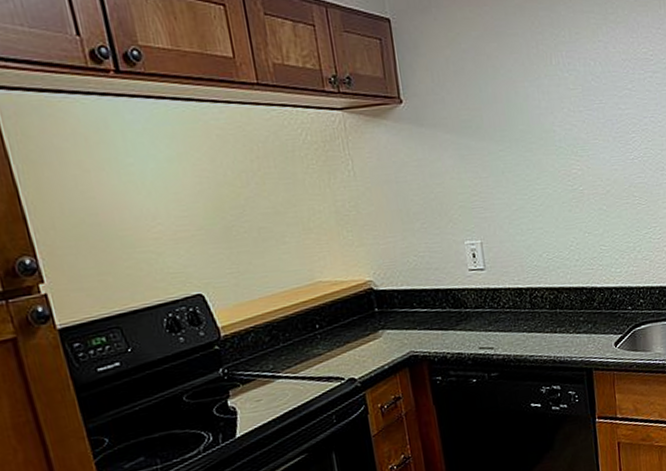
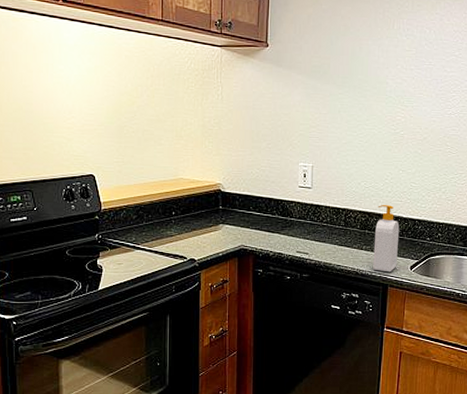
soap bottle: none [566,275,599,355] -> present [373,205,400,272]

